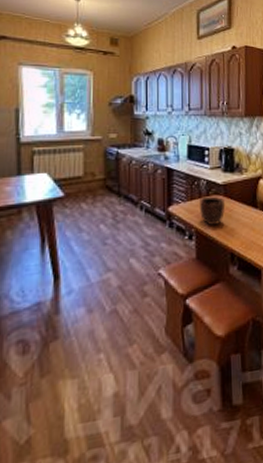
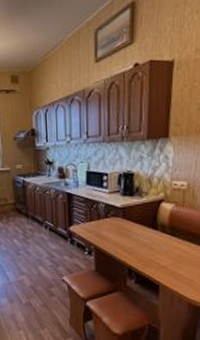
bowl: present [200,196,226,226] -> none [98,218,124,244]

